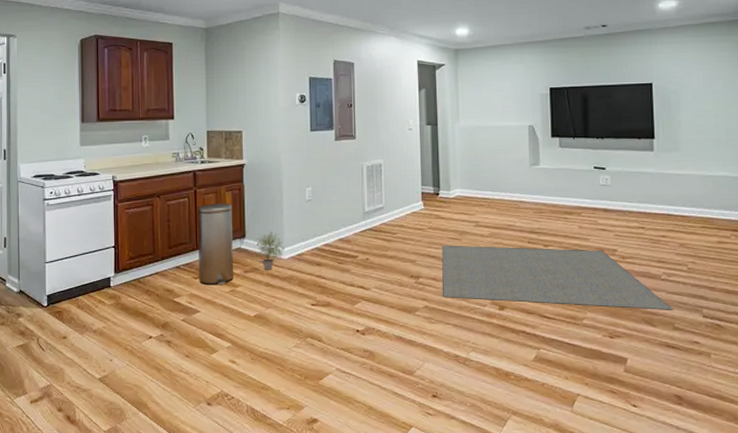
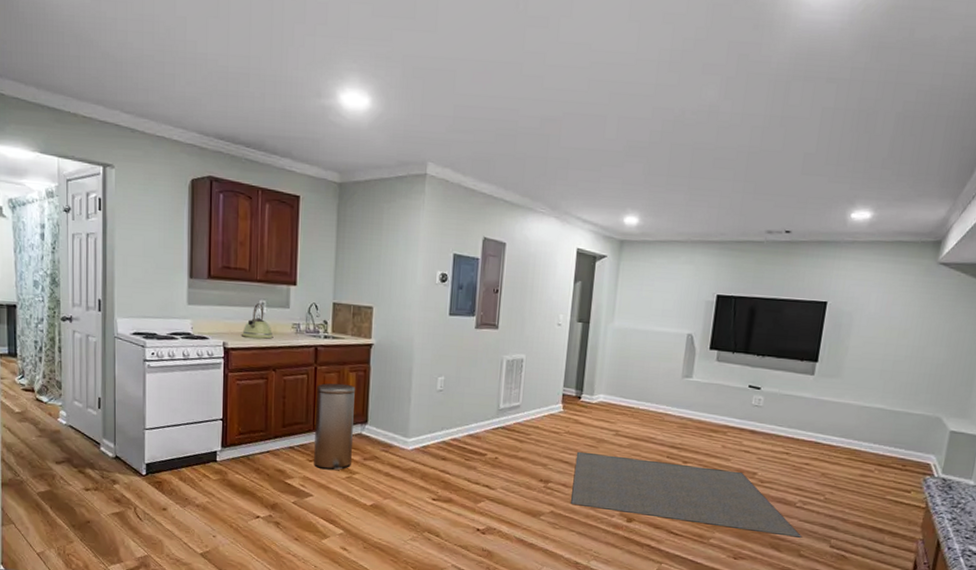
kettle: none [128,138,156,171] -> present [242,303,274,340]
potted plant: present [257,231,285,270] -> none [379,419,409,460]

